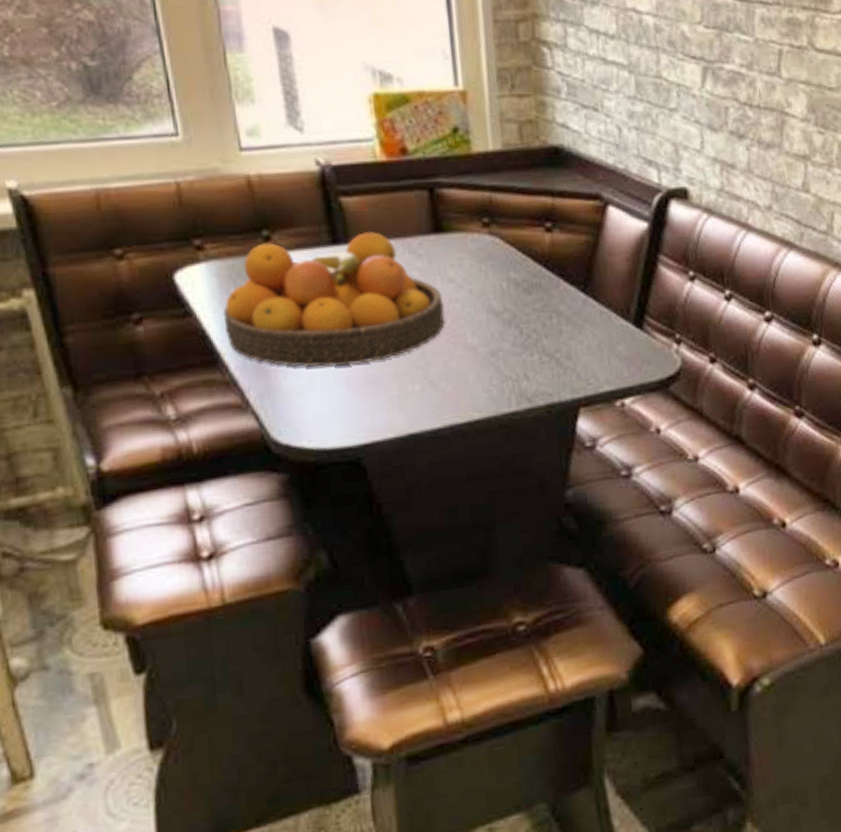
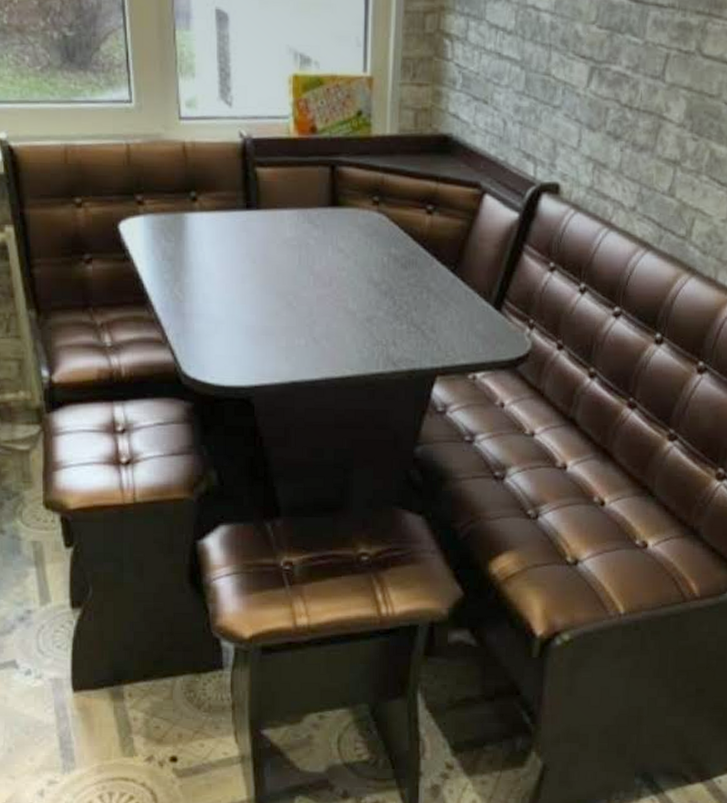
fruit bowl: present [223,232,445,367] -> none [154,201,332,317]

